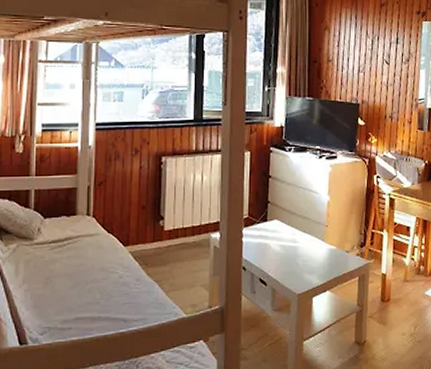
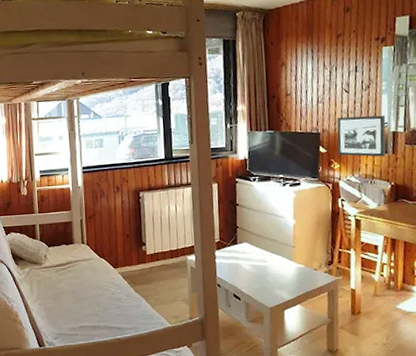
picture frame: none [375,89,423,134] -> present [336,115,386,157]

